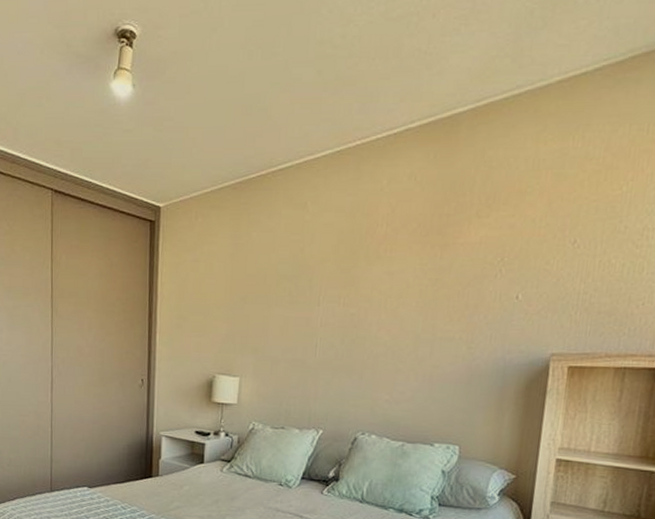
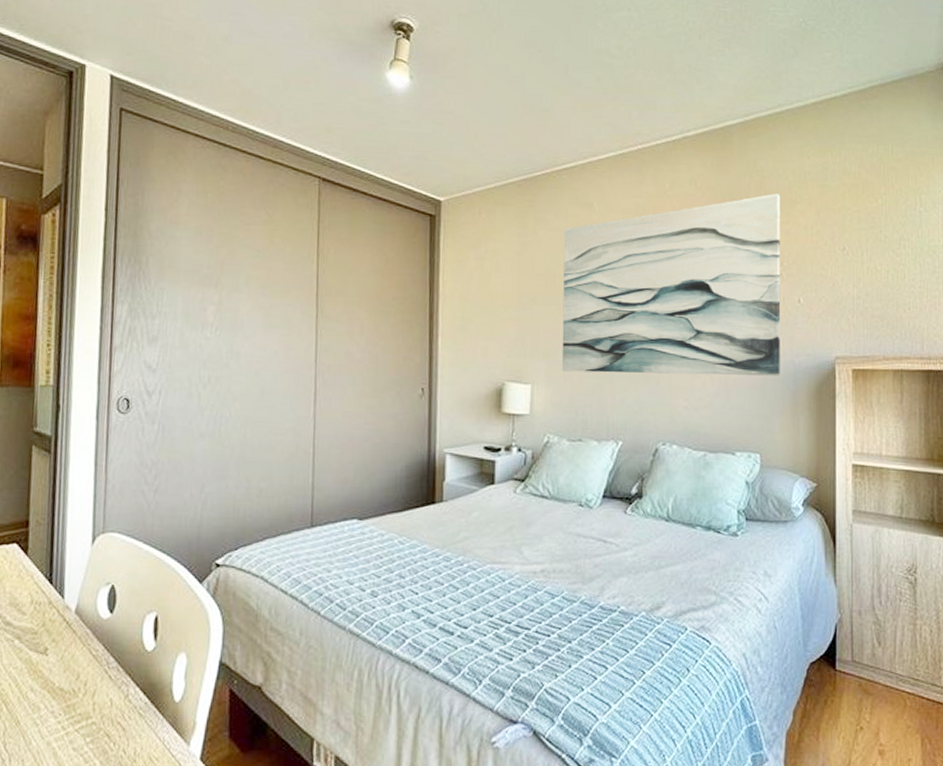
wall art: none [269,185,509,372] -> present [562,194,781,376]

